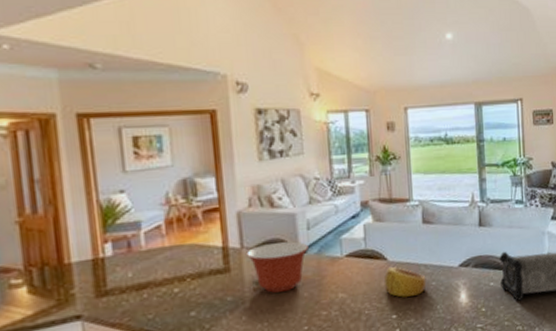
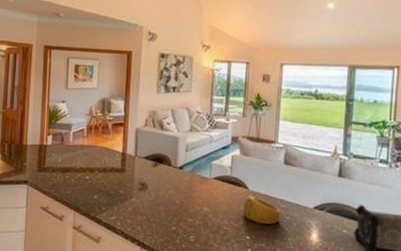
mixing bowl: present [246,241,308,293] -> none [138,157,185,196]

